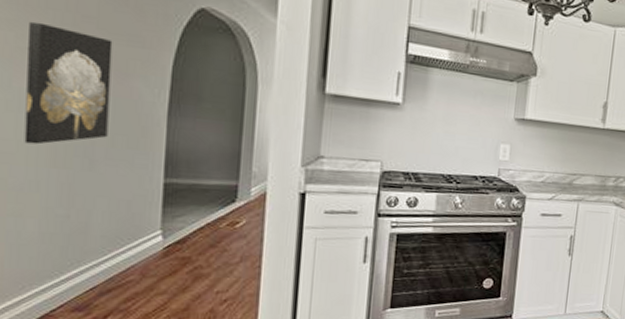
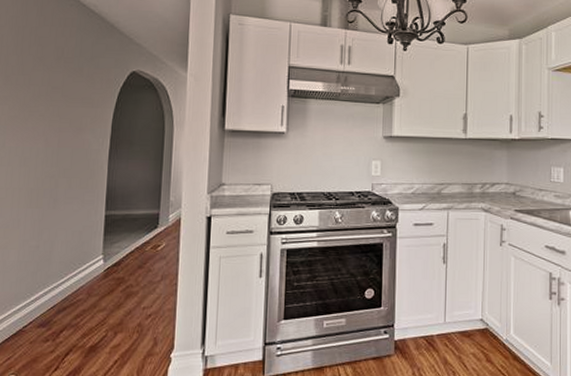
wall art: present [24,21,113,145] -> none [11,96,72,190]

